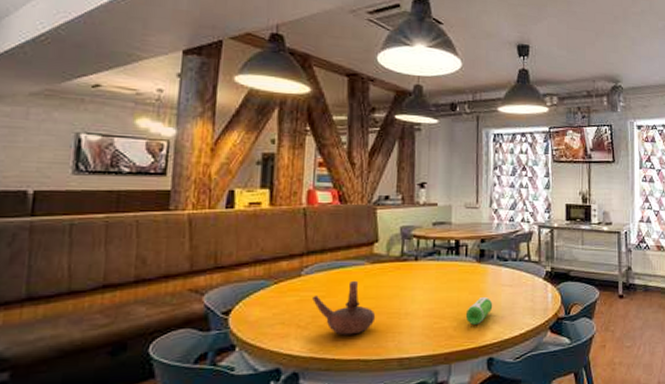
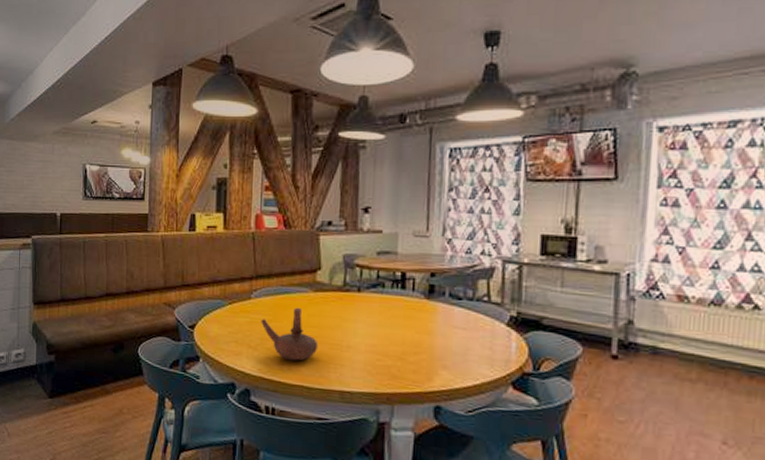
speaker: present [465,296,493,325] -> none [410,337,443,368]

